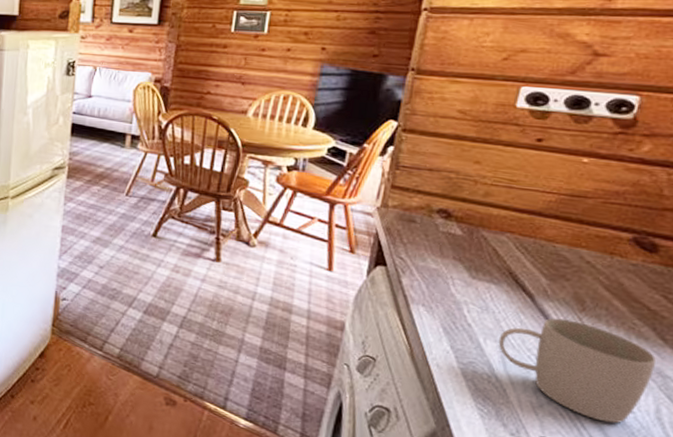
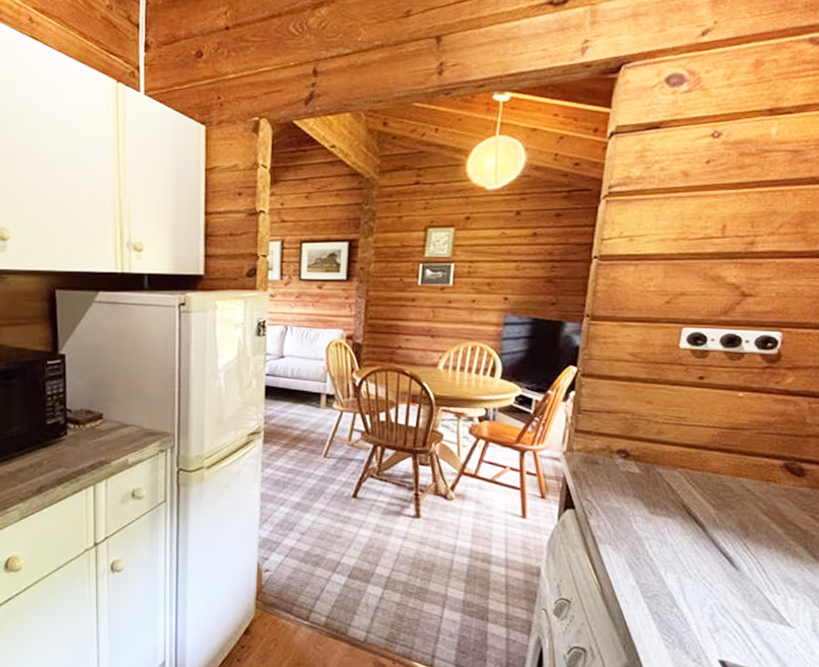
mug: present [498,318,656,424] -> none [677,545,809,640]

